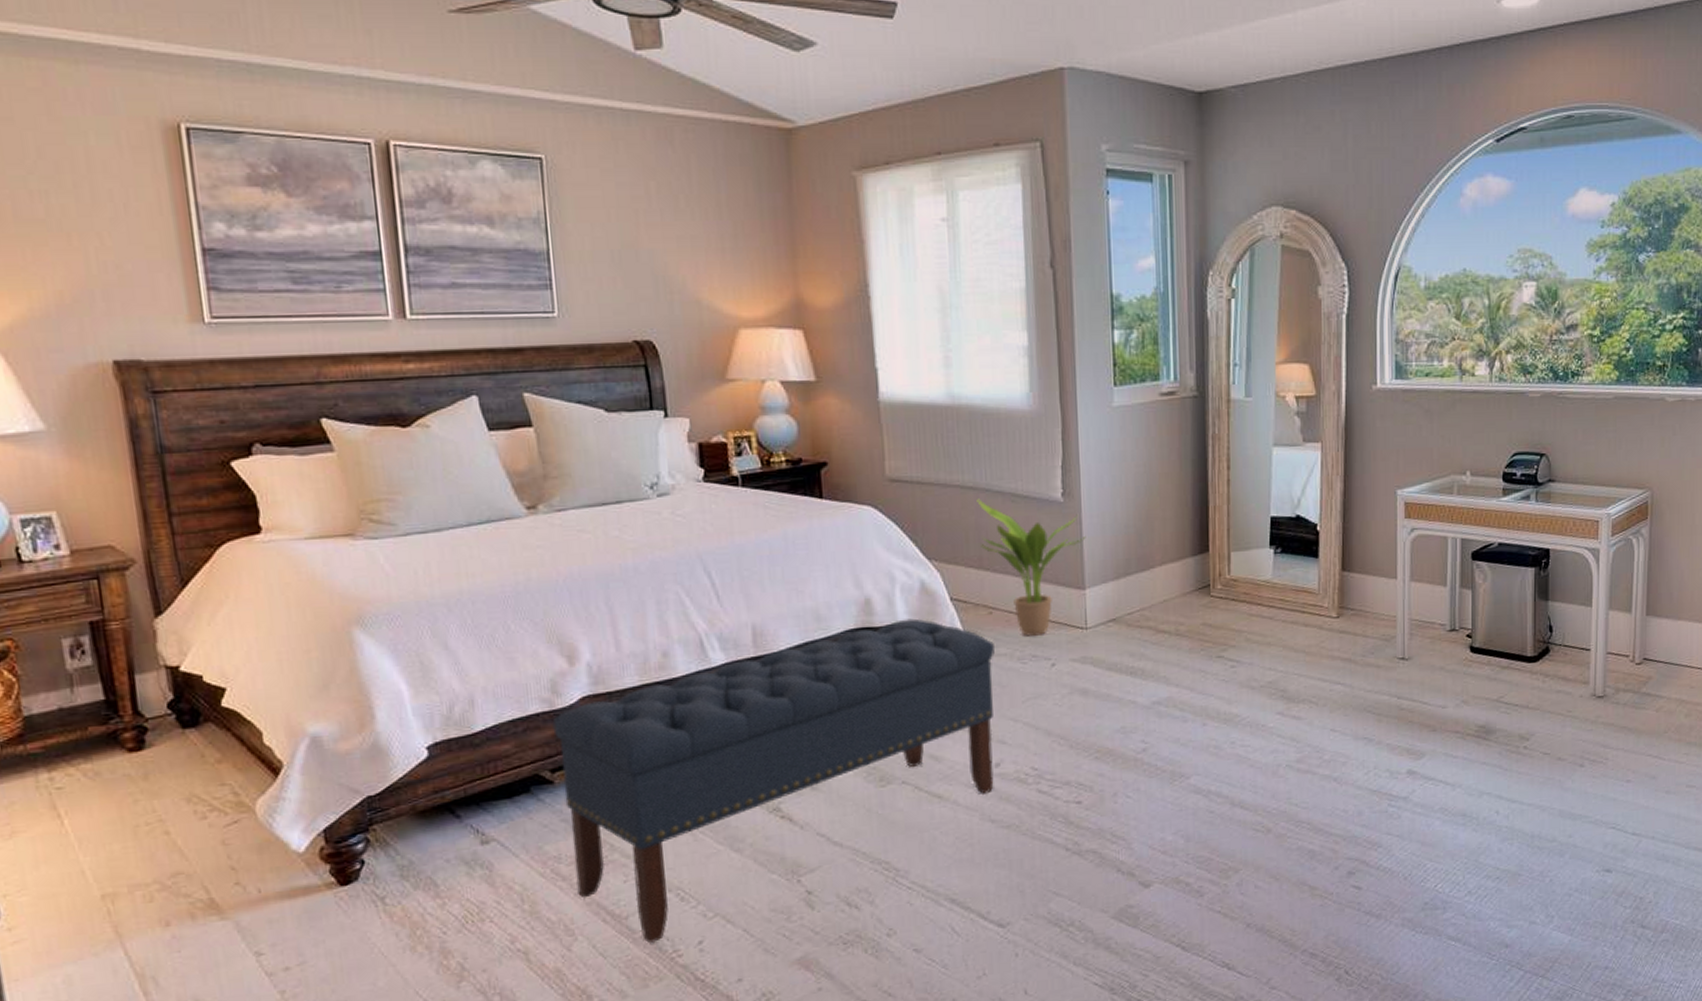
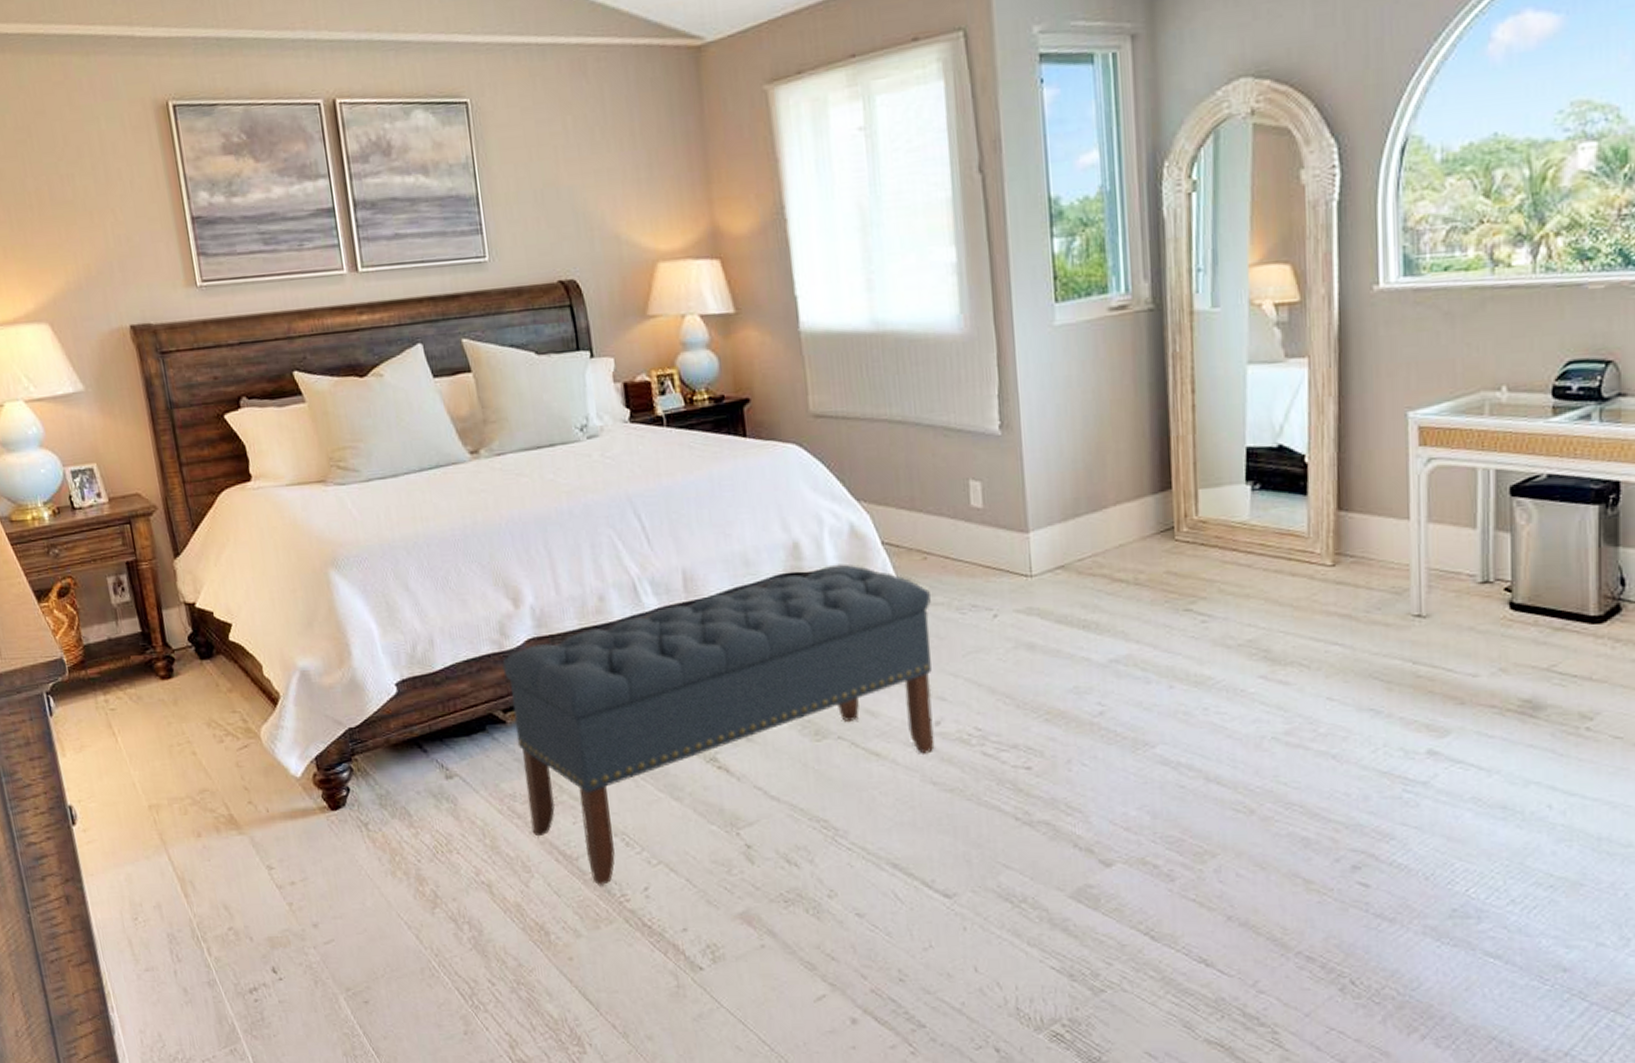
potted plant: present [977,498,1086,636] -> none [906,433,1028,584]

